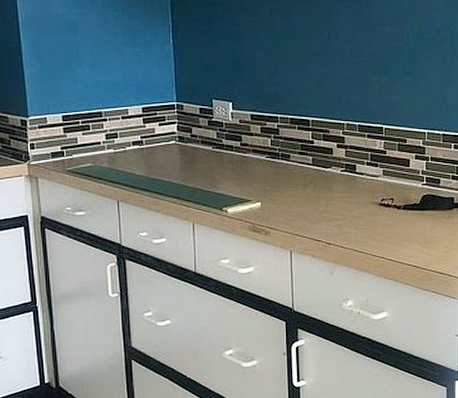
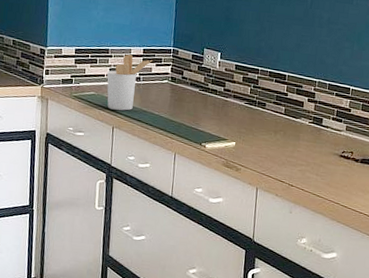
utensil holder: none [103,115,154,181] -> present [107,54,152,111]

